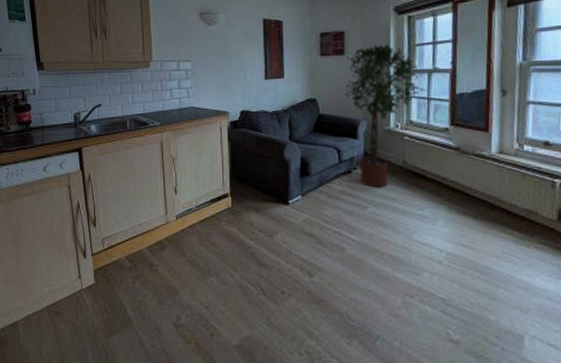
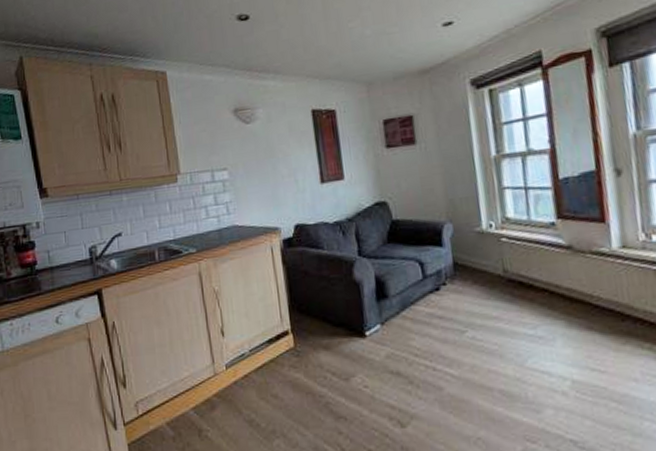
potted tree: present [345,44,428,188] -> none [418,126,525,306]

